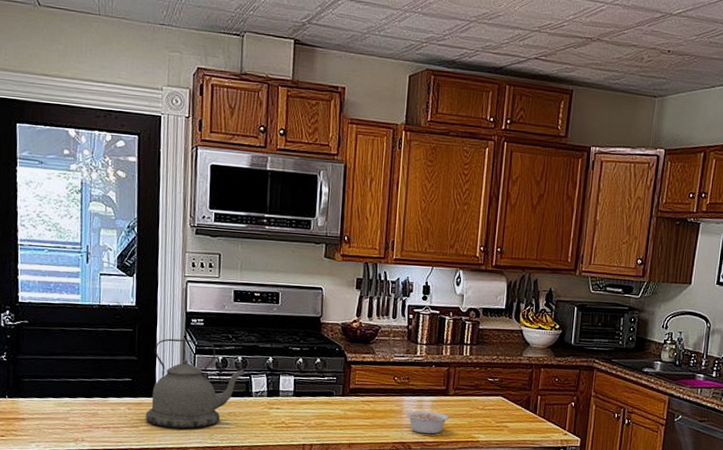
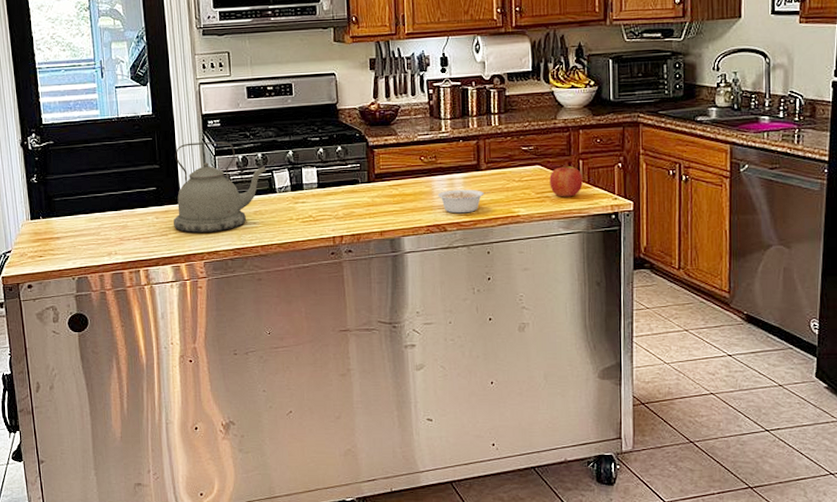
fruit: none [509,398,539,429] -> present [549,164,583,197]

